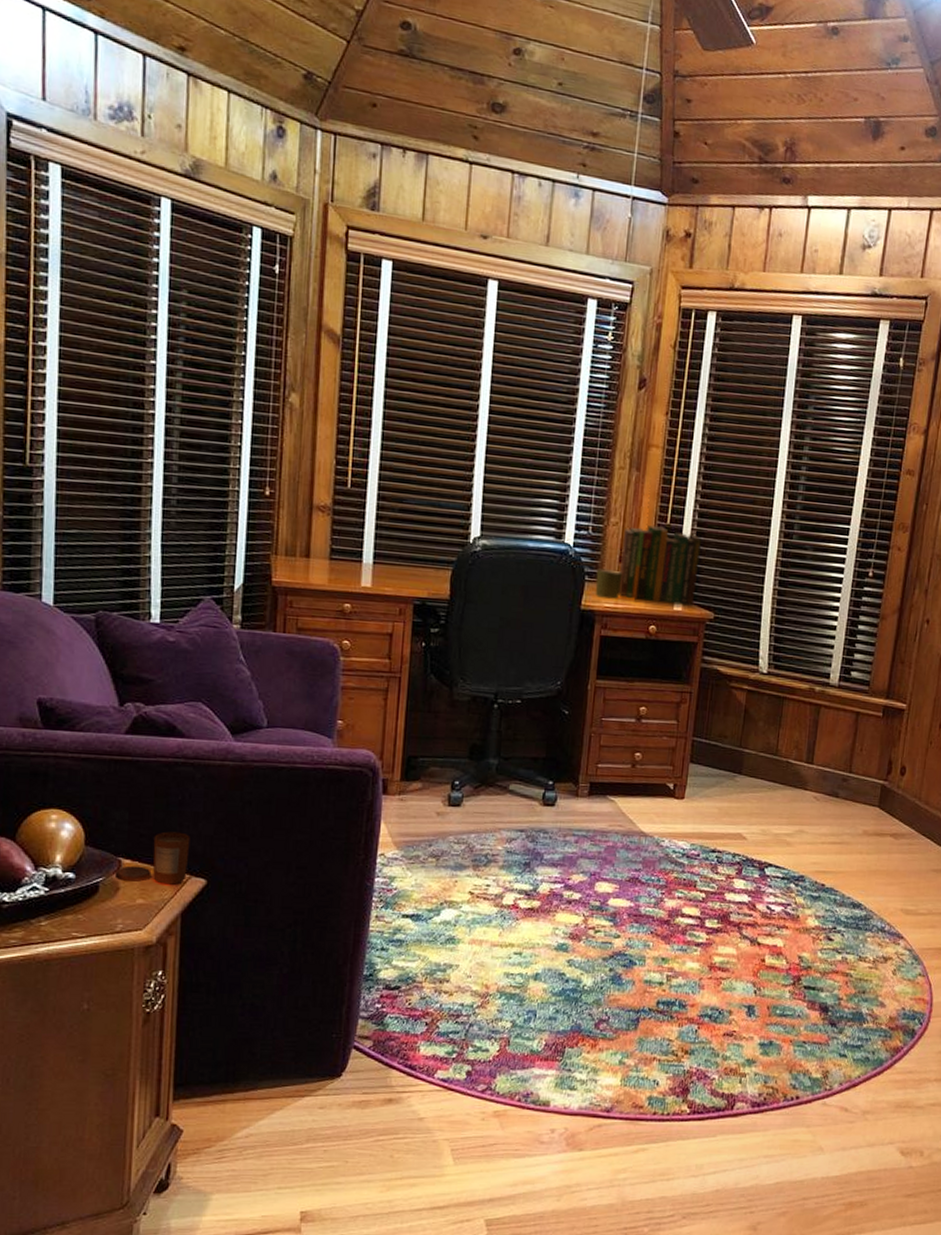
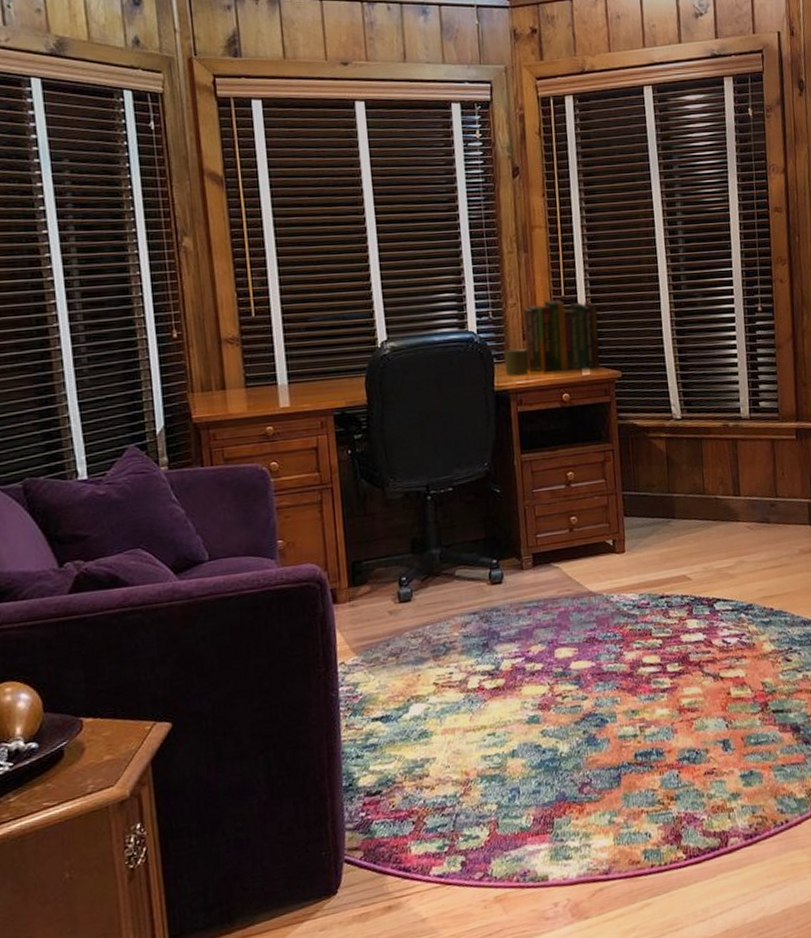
candle: present [114,831,190,885] -> none [77,680,151,741]

